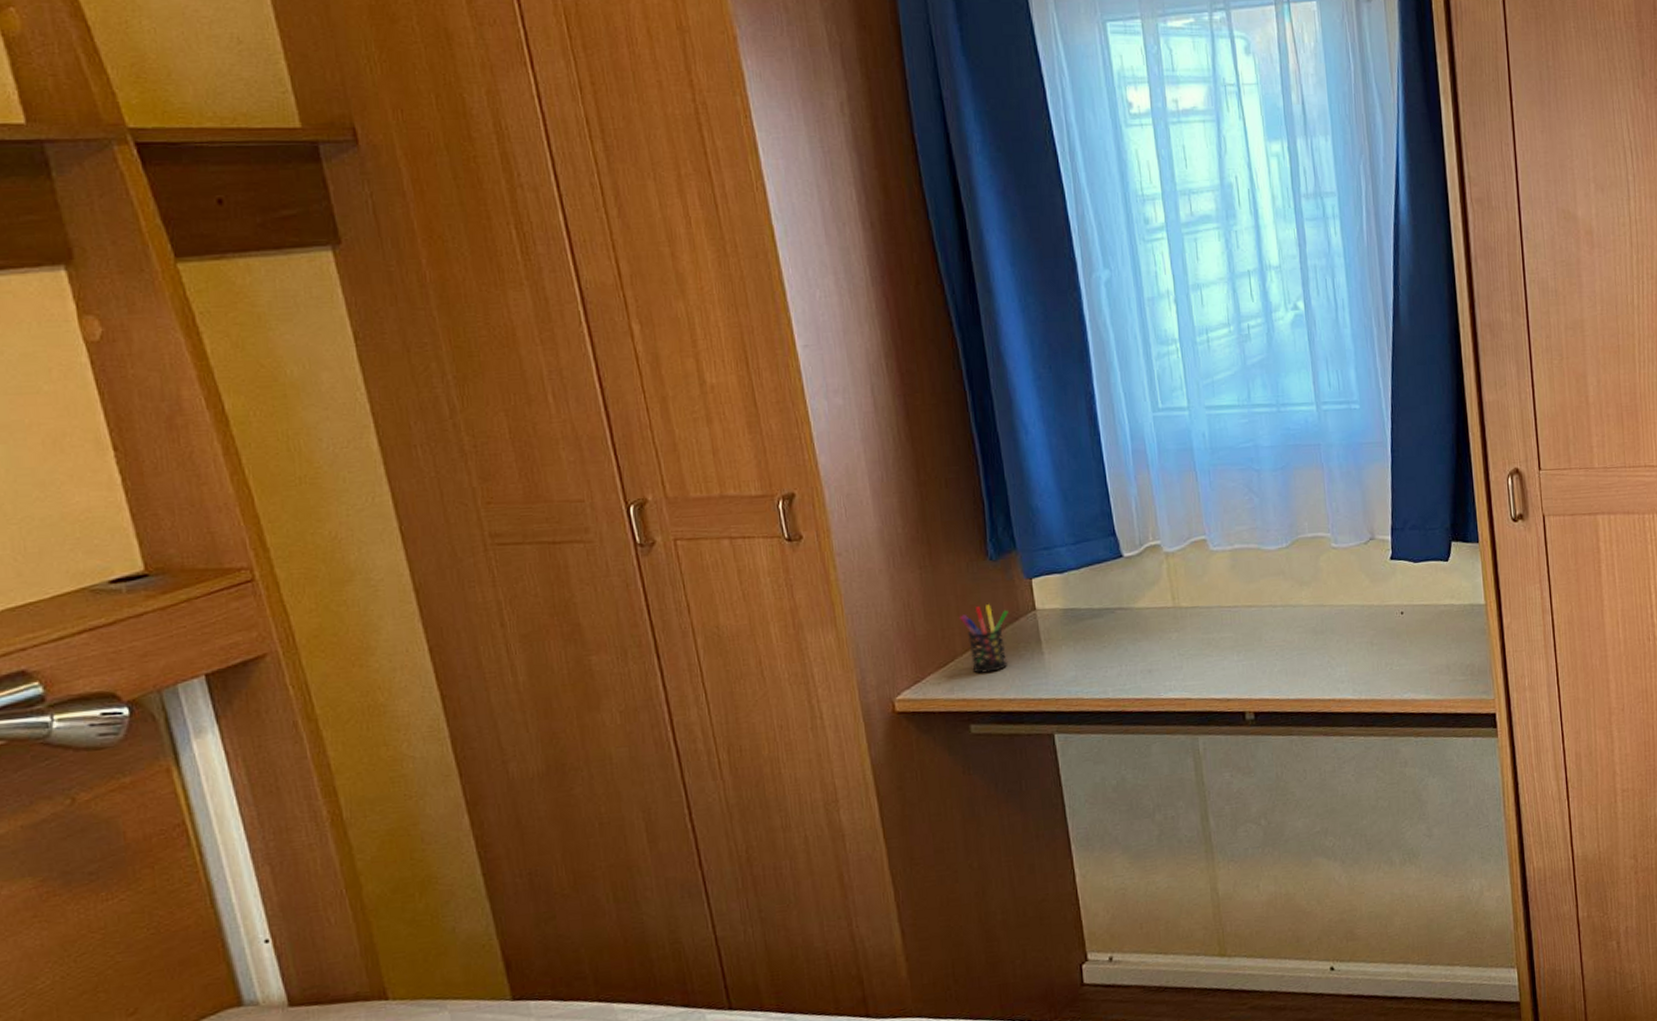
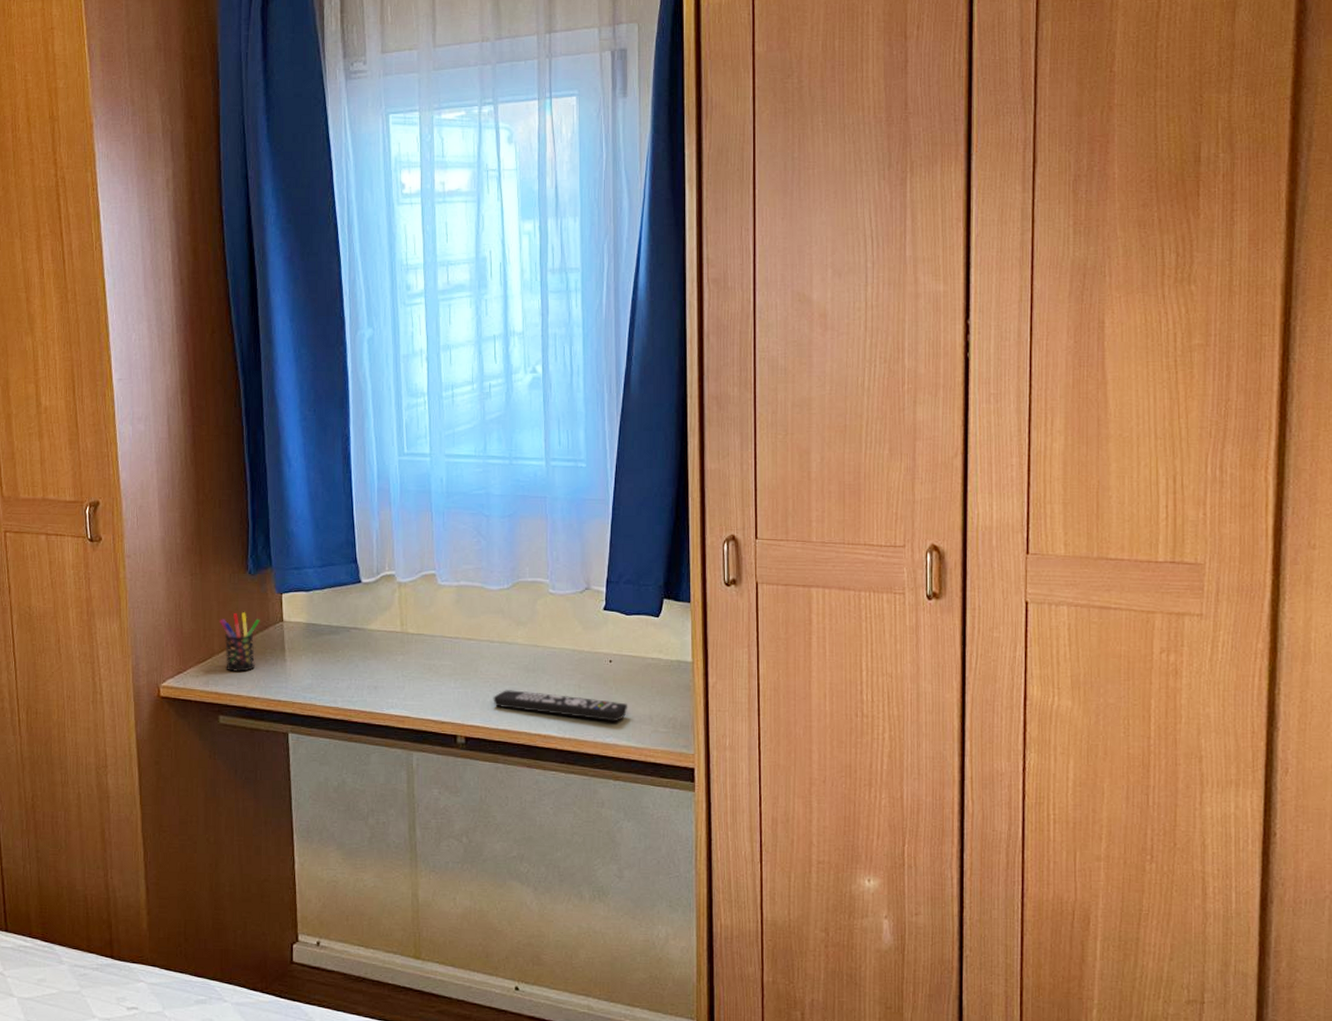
remote control: none [1281,654,1424,676] -> present [493,690,628,721]

